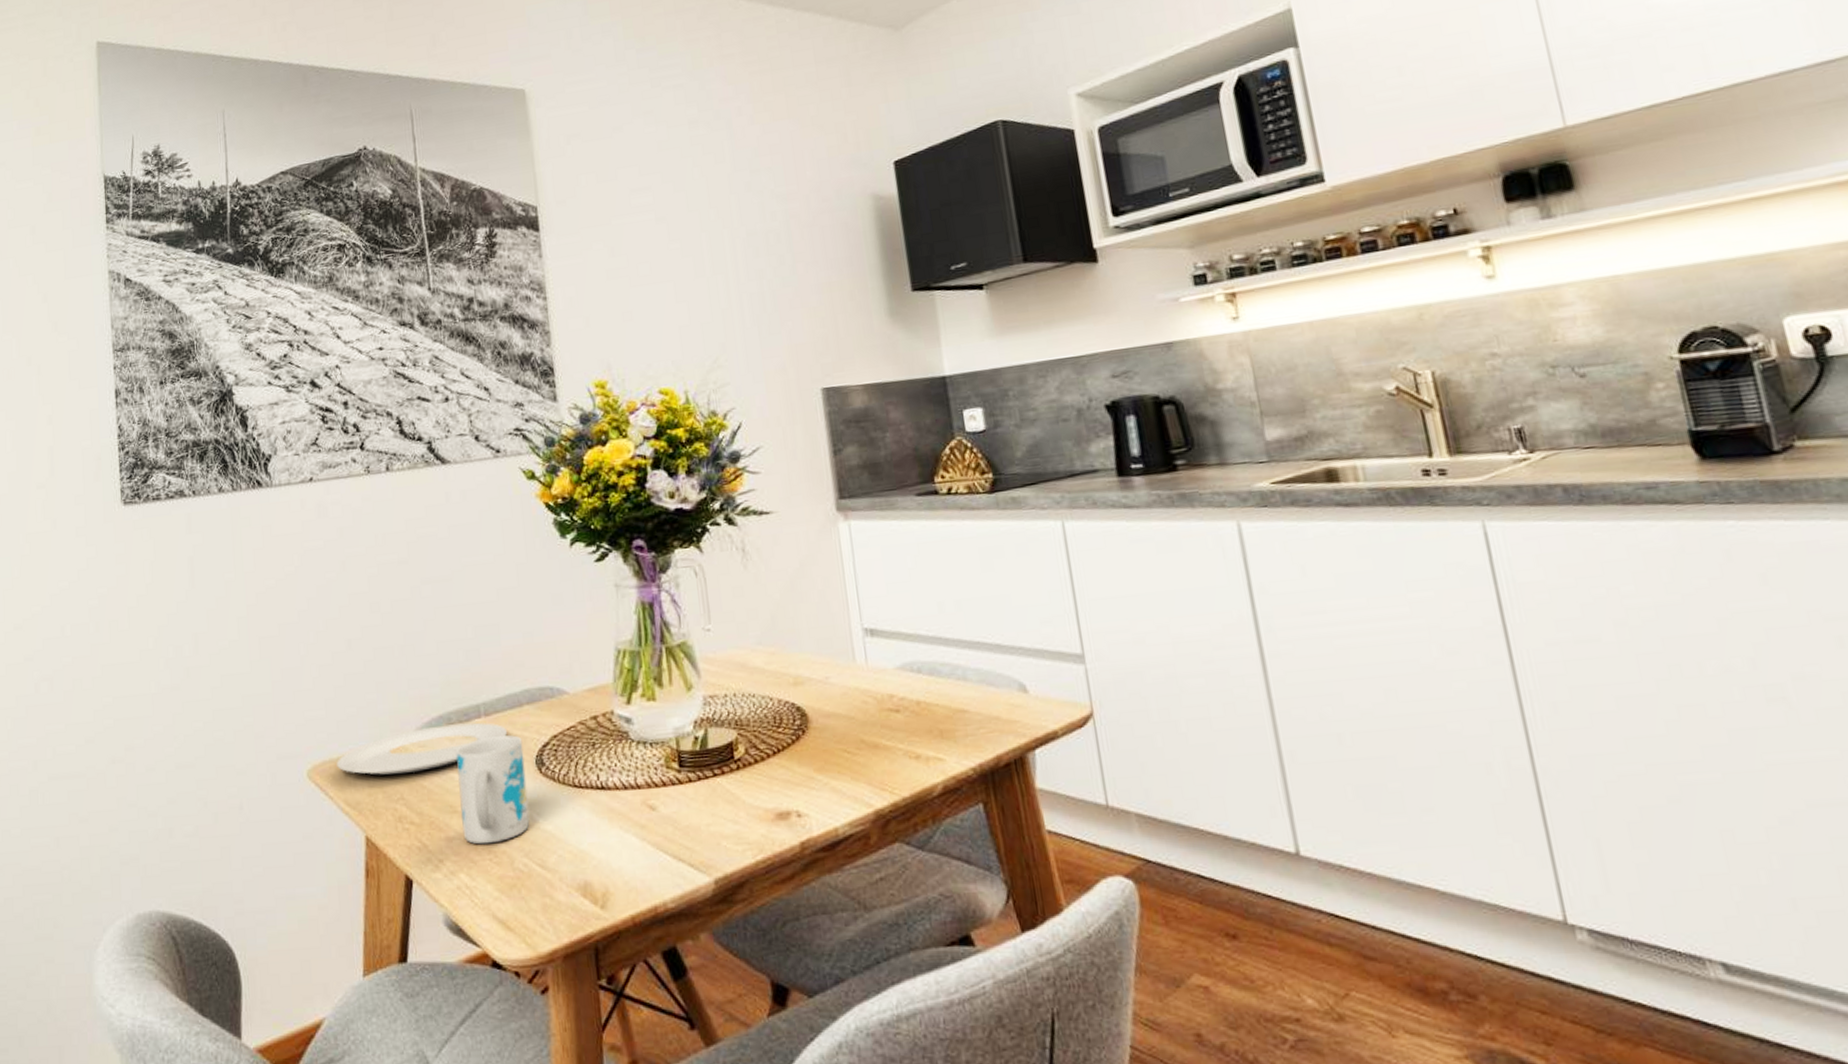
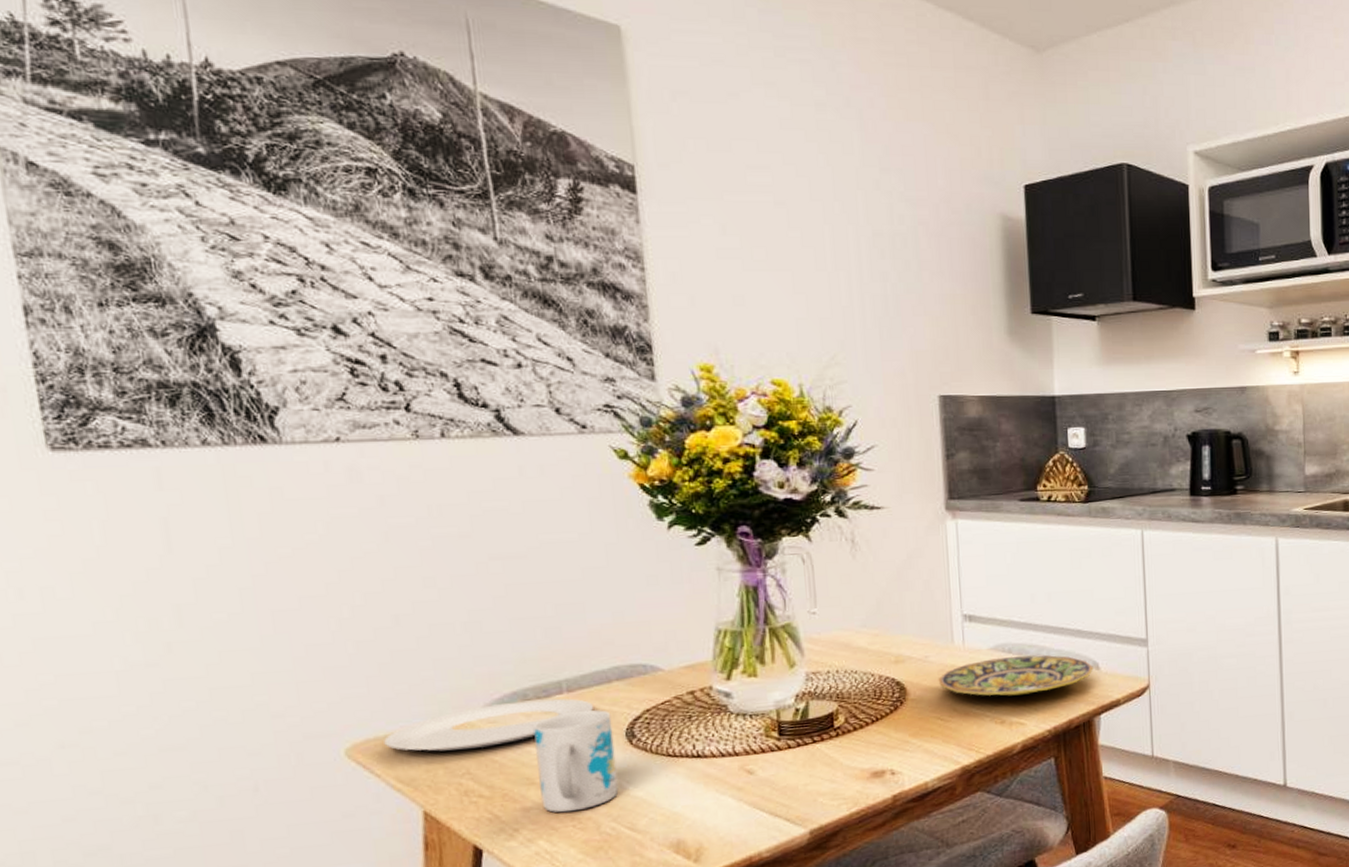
plate: none [841,675,1020,726] -> present [938,655,1093,697]

